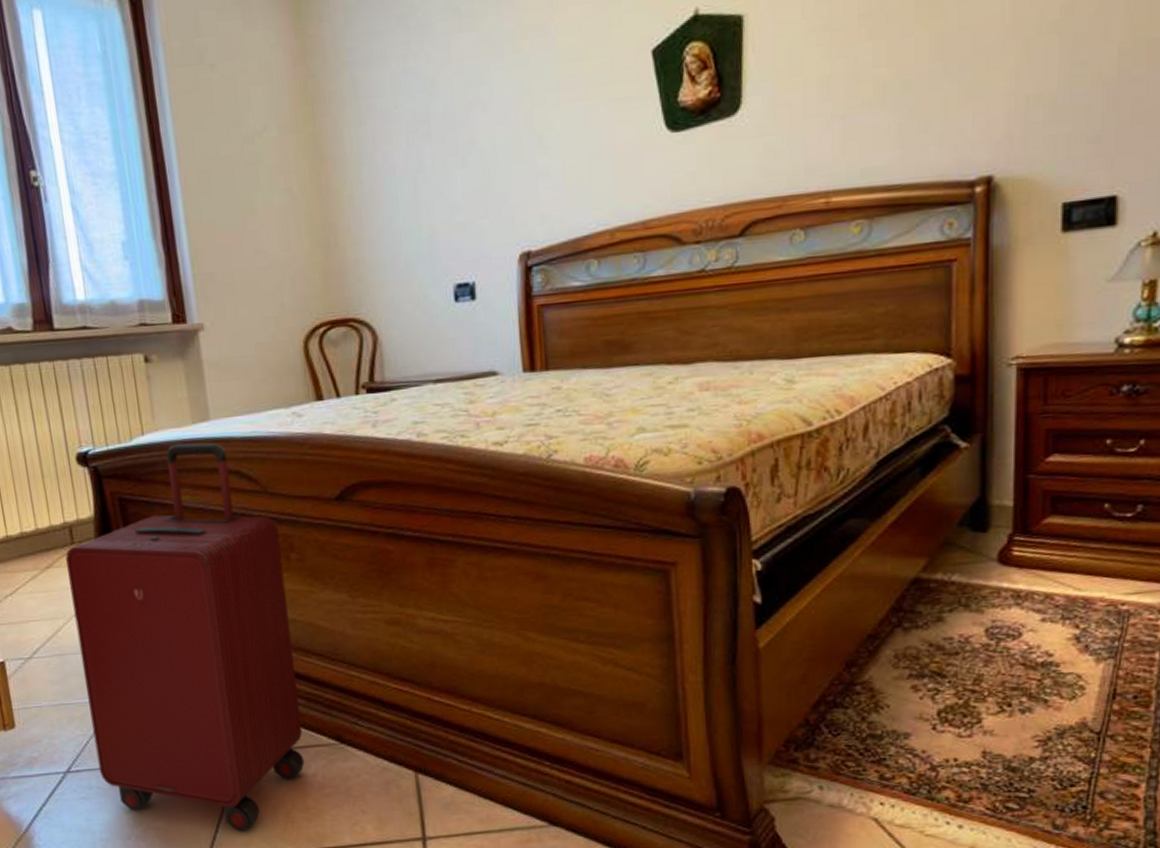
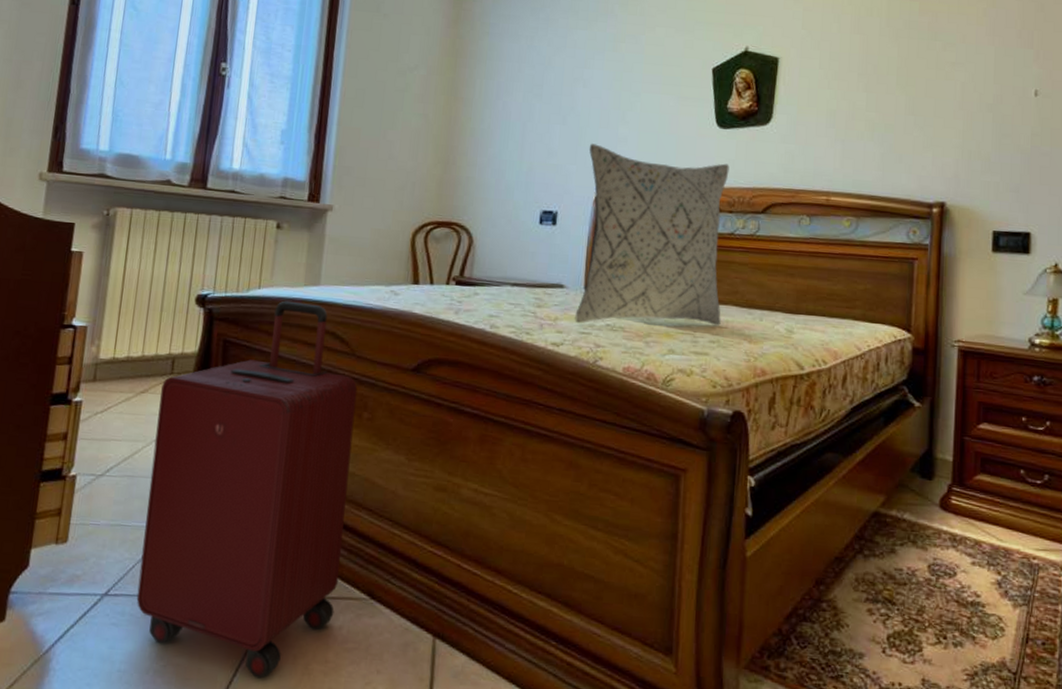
pillow: none [503,179,700,415] -> present [575,143,730,326]

